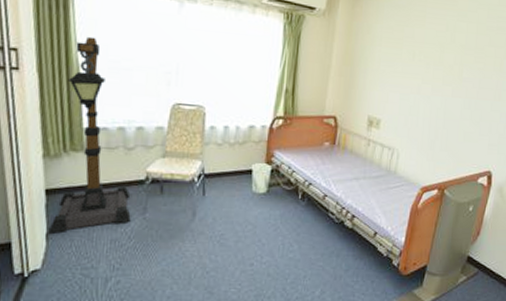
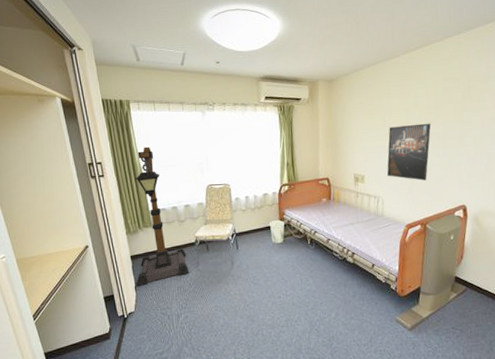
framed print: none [408,63,467,136] -> present [387,123,431,181]

